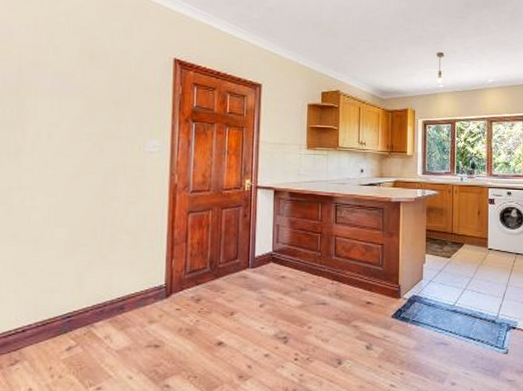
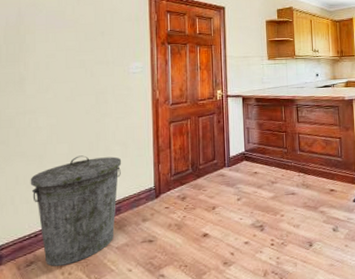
trash can: none [20,243,130,367] -> present [30,155,122,266]

